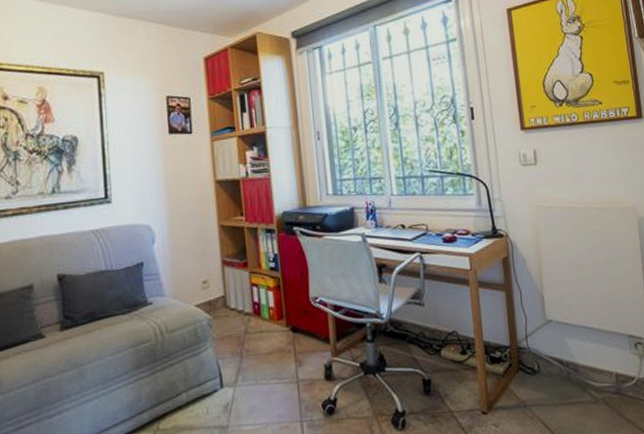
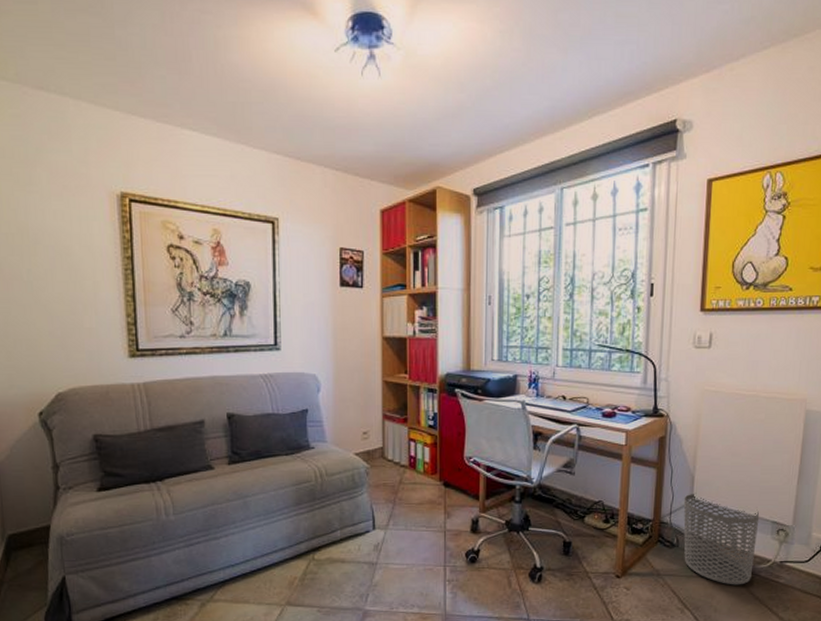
waste bin: none [537,312,619,410] -> present [683,493,760,585]

